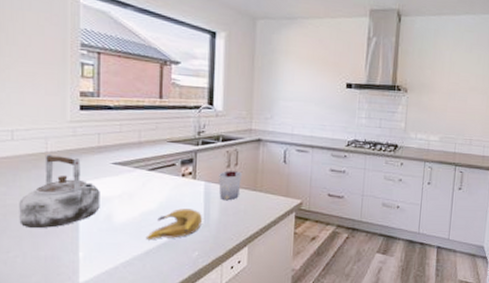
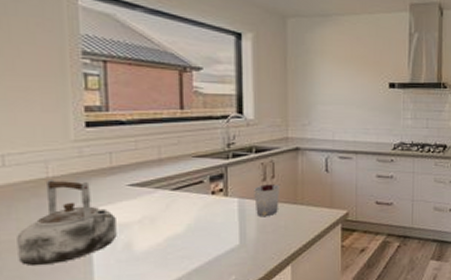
banana: present [145,208,203,241] -> none [173,229,239,268]

